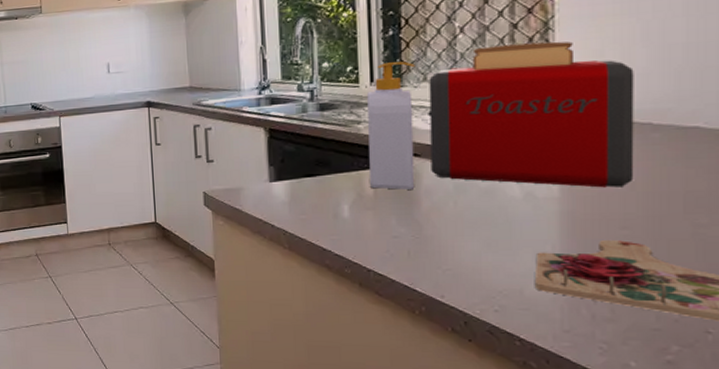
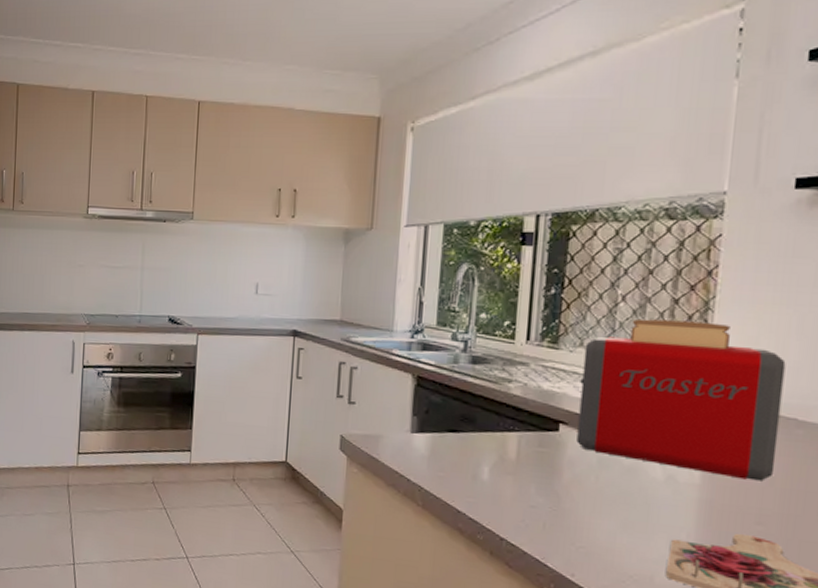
soap bottle: present [367,61,415,190] -> none [514,322,573,458]

